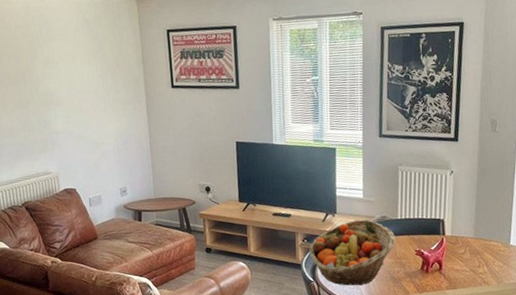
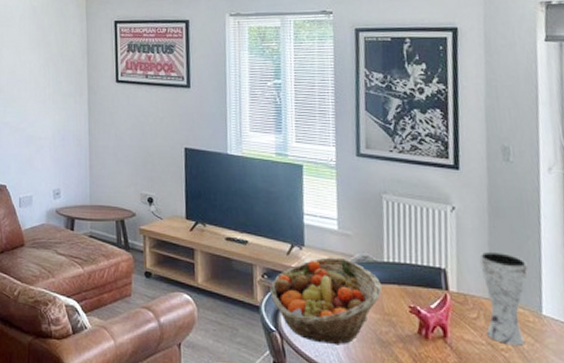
vase: none [469,202,503,270] -> present [479,251,528,346]

